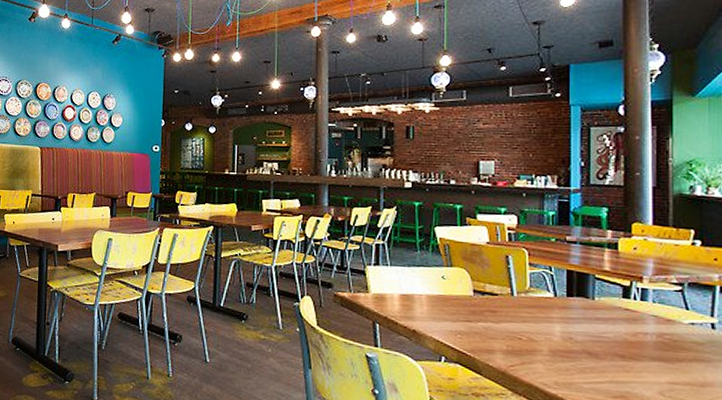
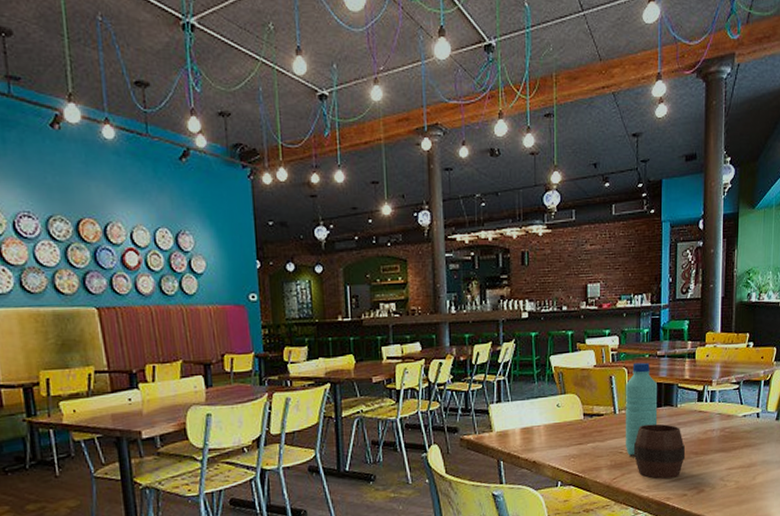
water bottle: none [525,245,568,345] -> present [625,362,658,456]
cup: none [536,313,608,380] -> present [633,423,686,479]

